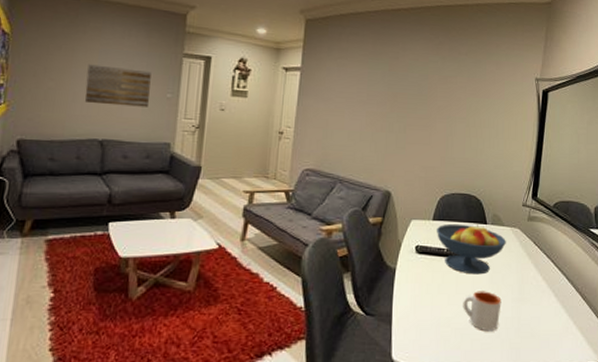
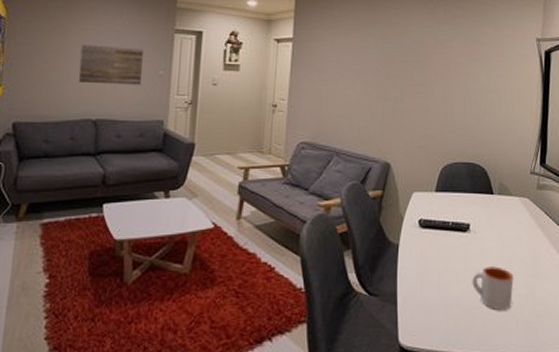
fruit bowl: present [436,223,506,275] -> none [439,195,515,249]

